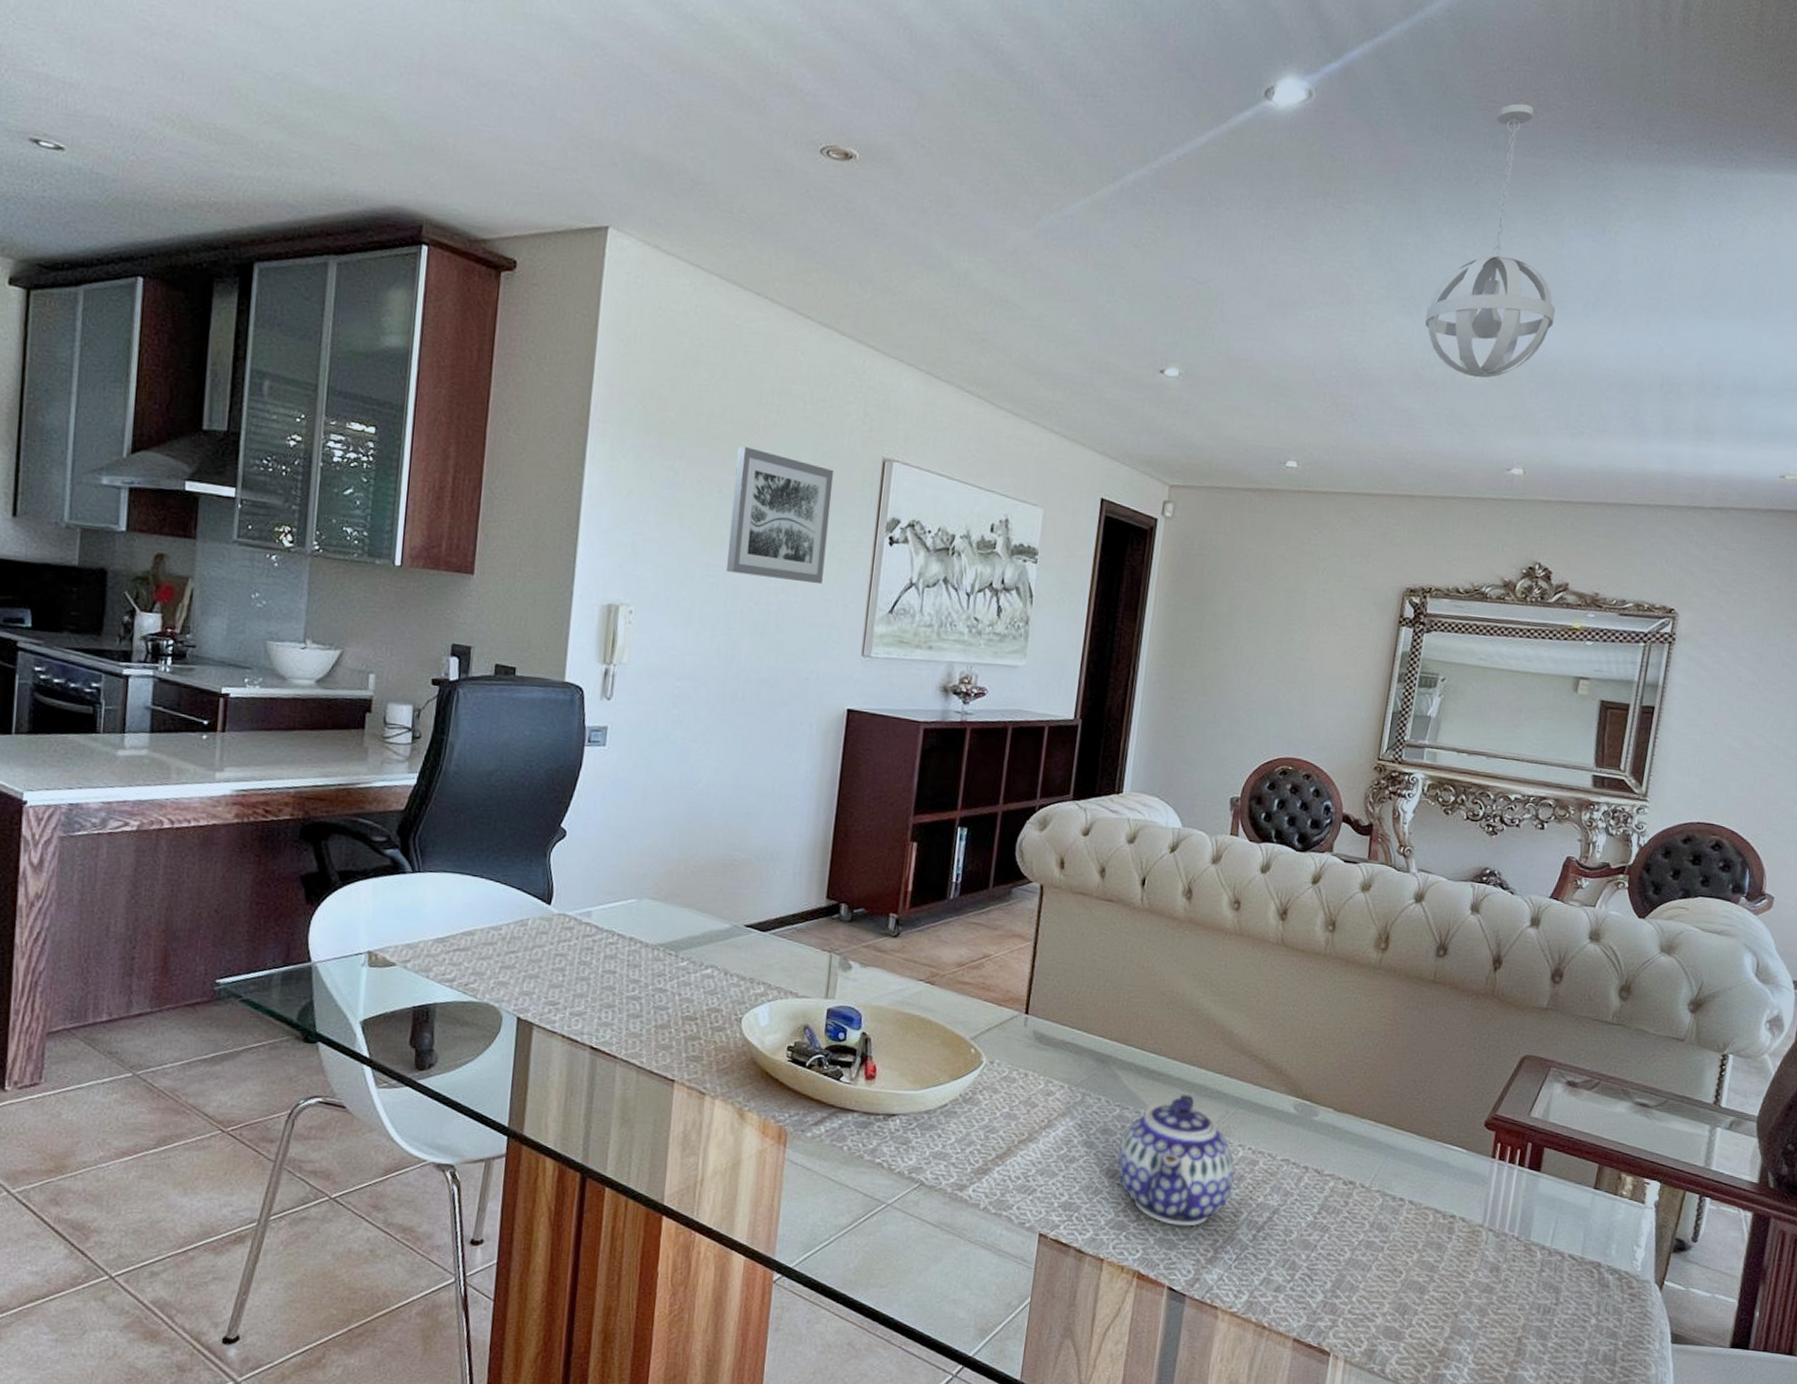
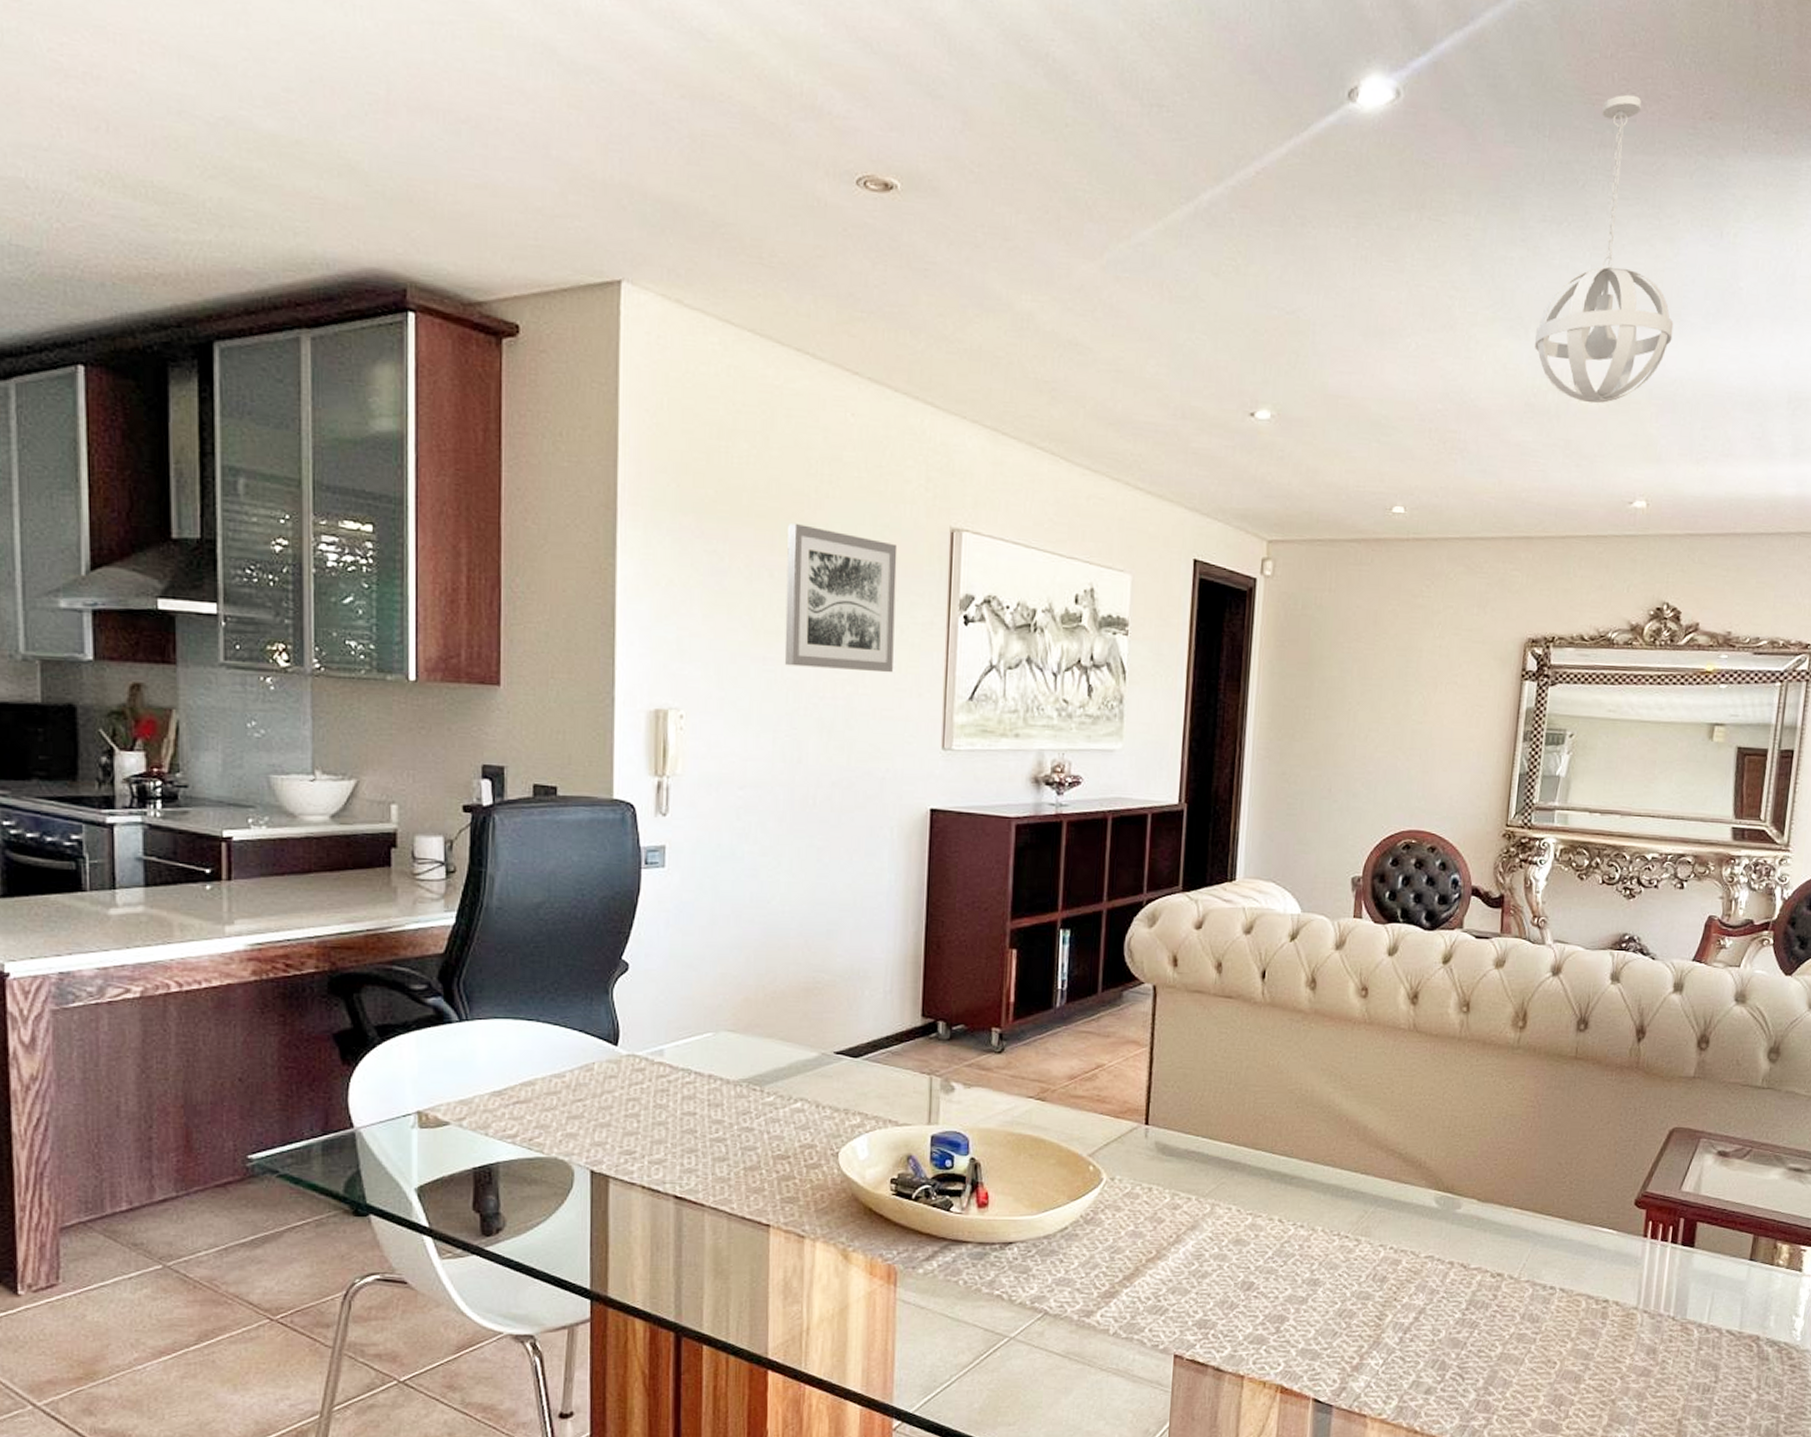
teapot: present [1118,1093,1235,1227] -> none [1253,1195,1377,1334]

